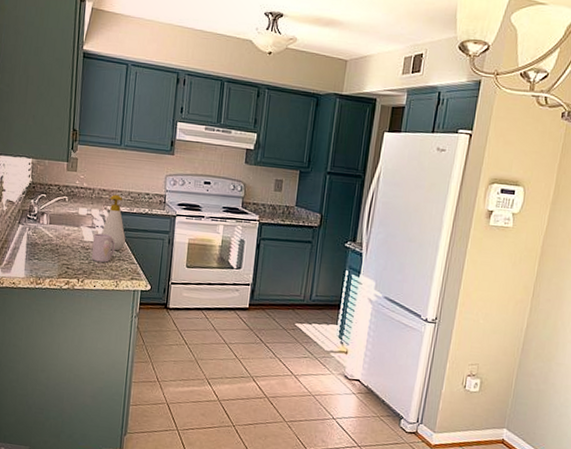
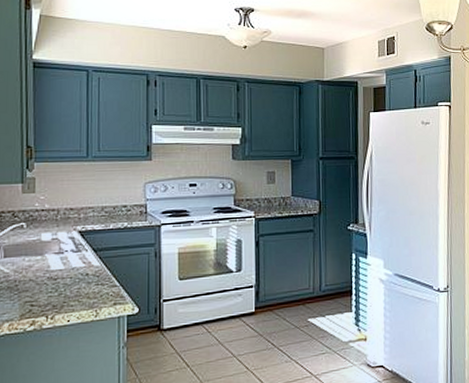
mug: present [91,233,116,263] -> none [61,258,92,292]
soap bottle: present [102,194,126,251] -> none [72,212,102,276]

